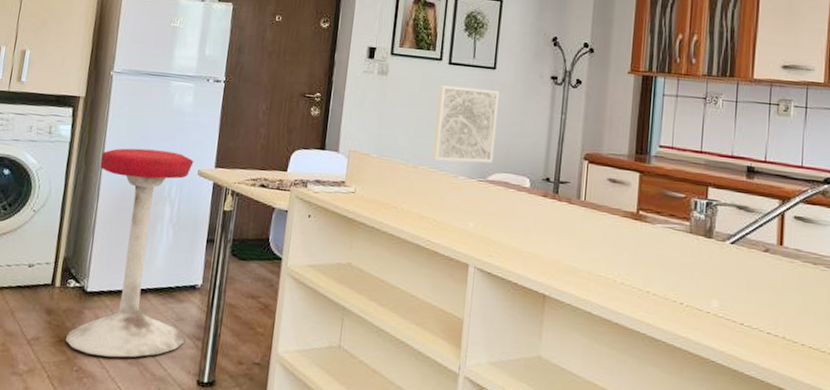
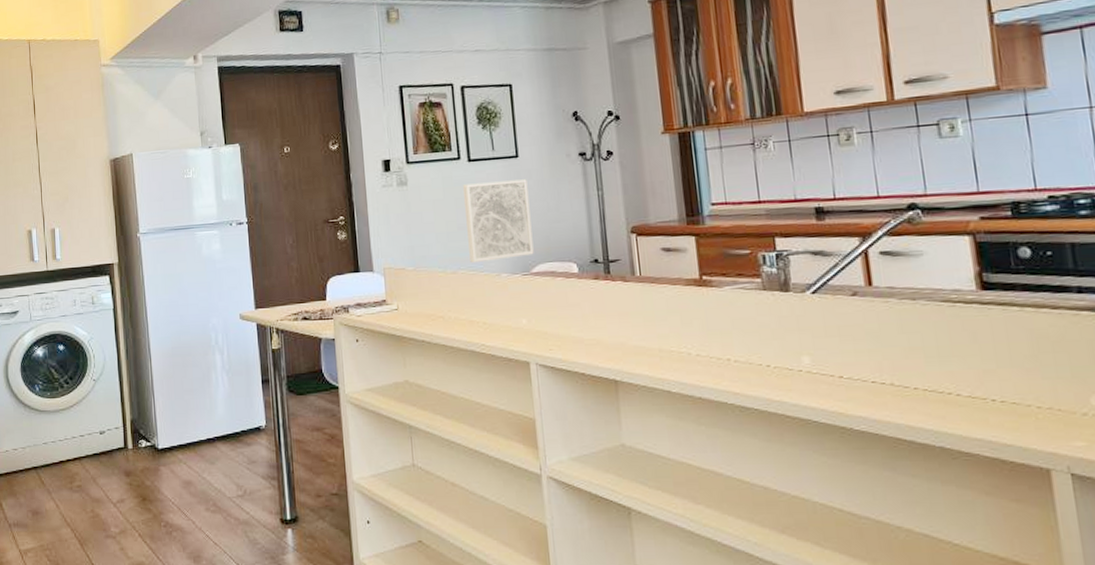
stool: present [66,148,194,358] -> none [145,301,261,508]

